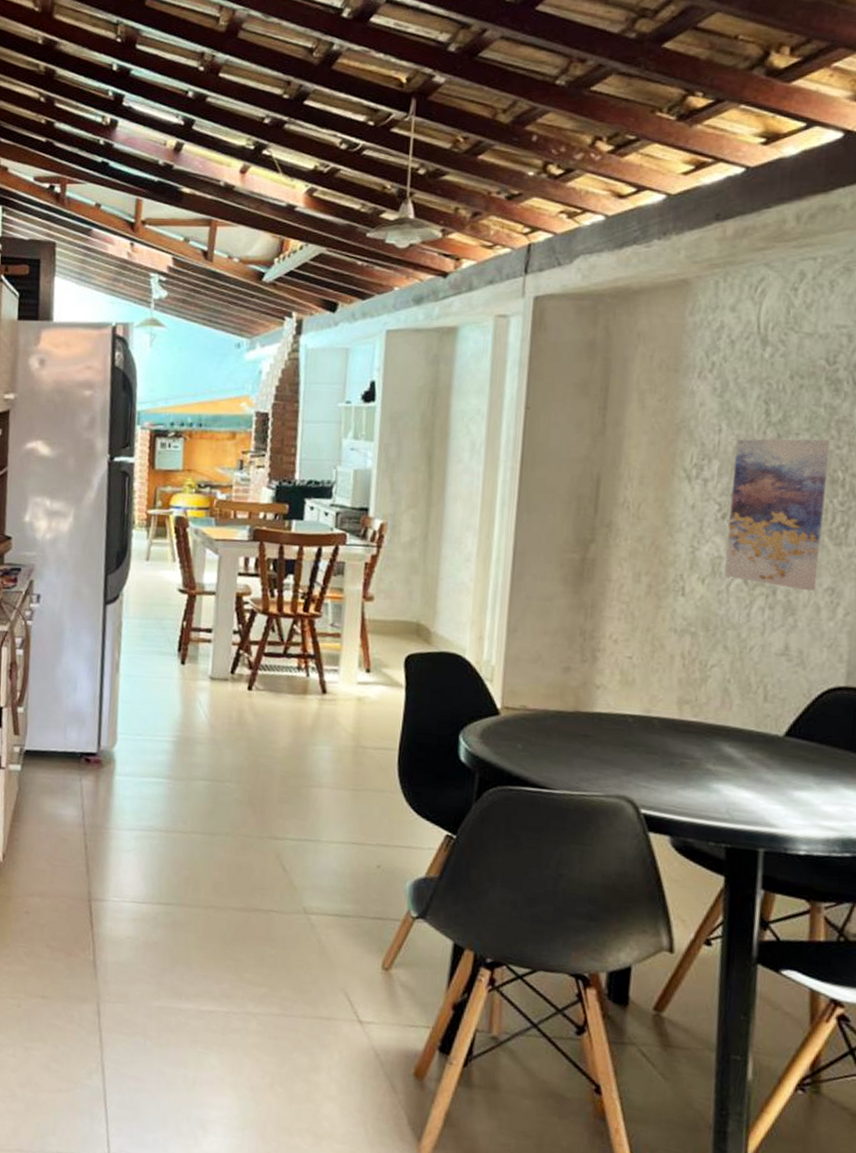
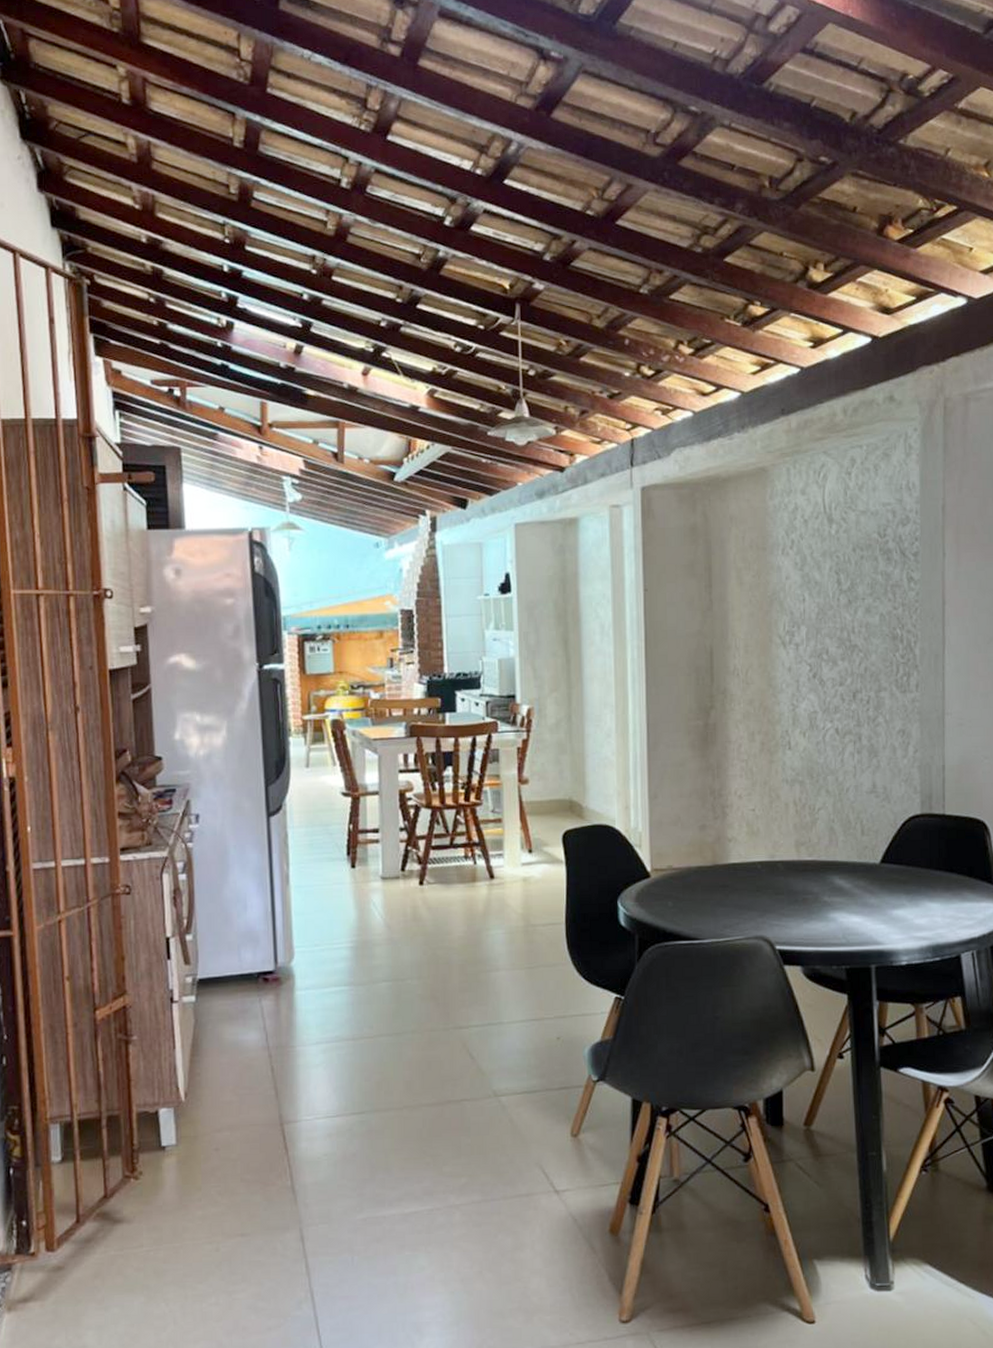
wall art: present [724,439,831,591] -> none [817,602,891,735]

